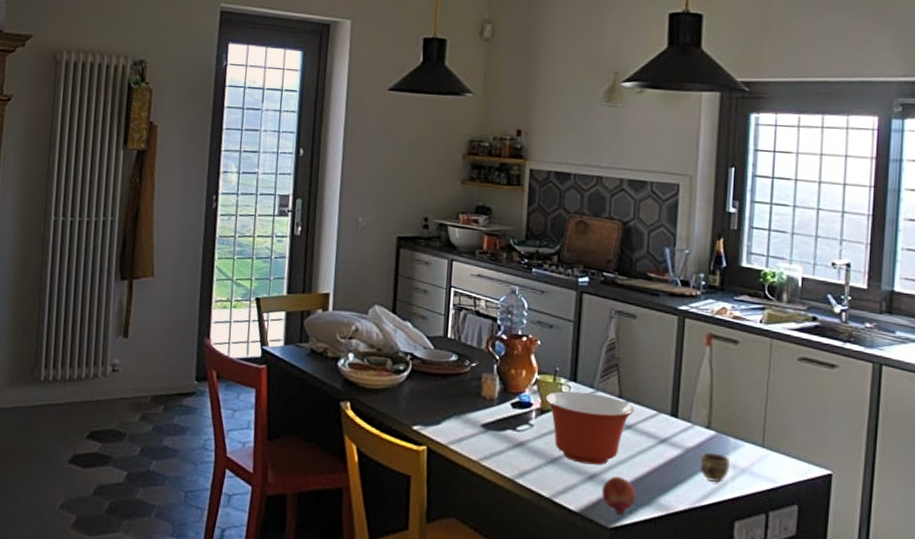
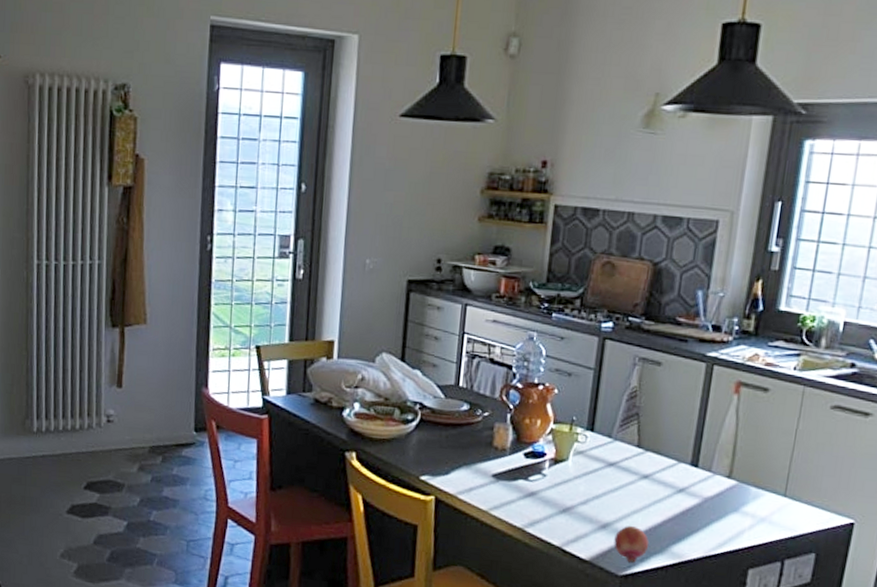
mixing bowl: present [545,391,634,465] -> none [560,440,653,515]
cup: present [700,452,729,483] -> none [717,501,749,532]

